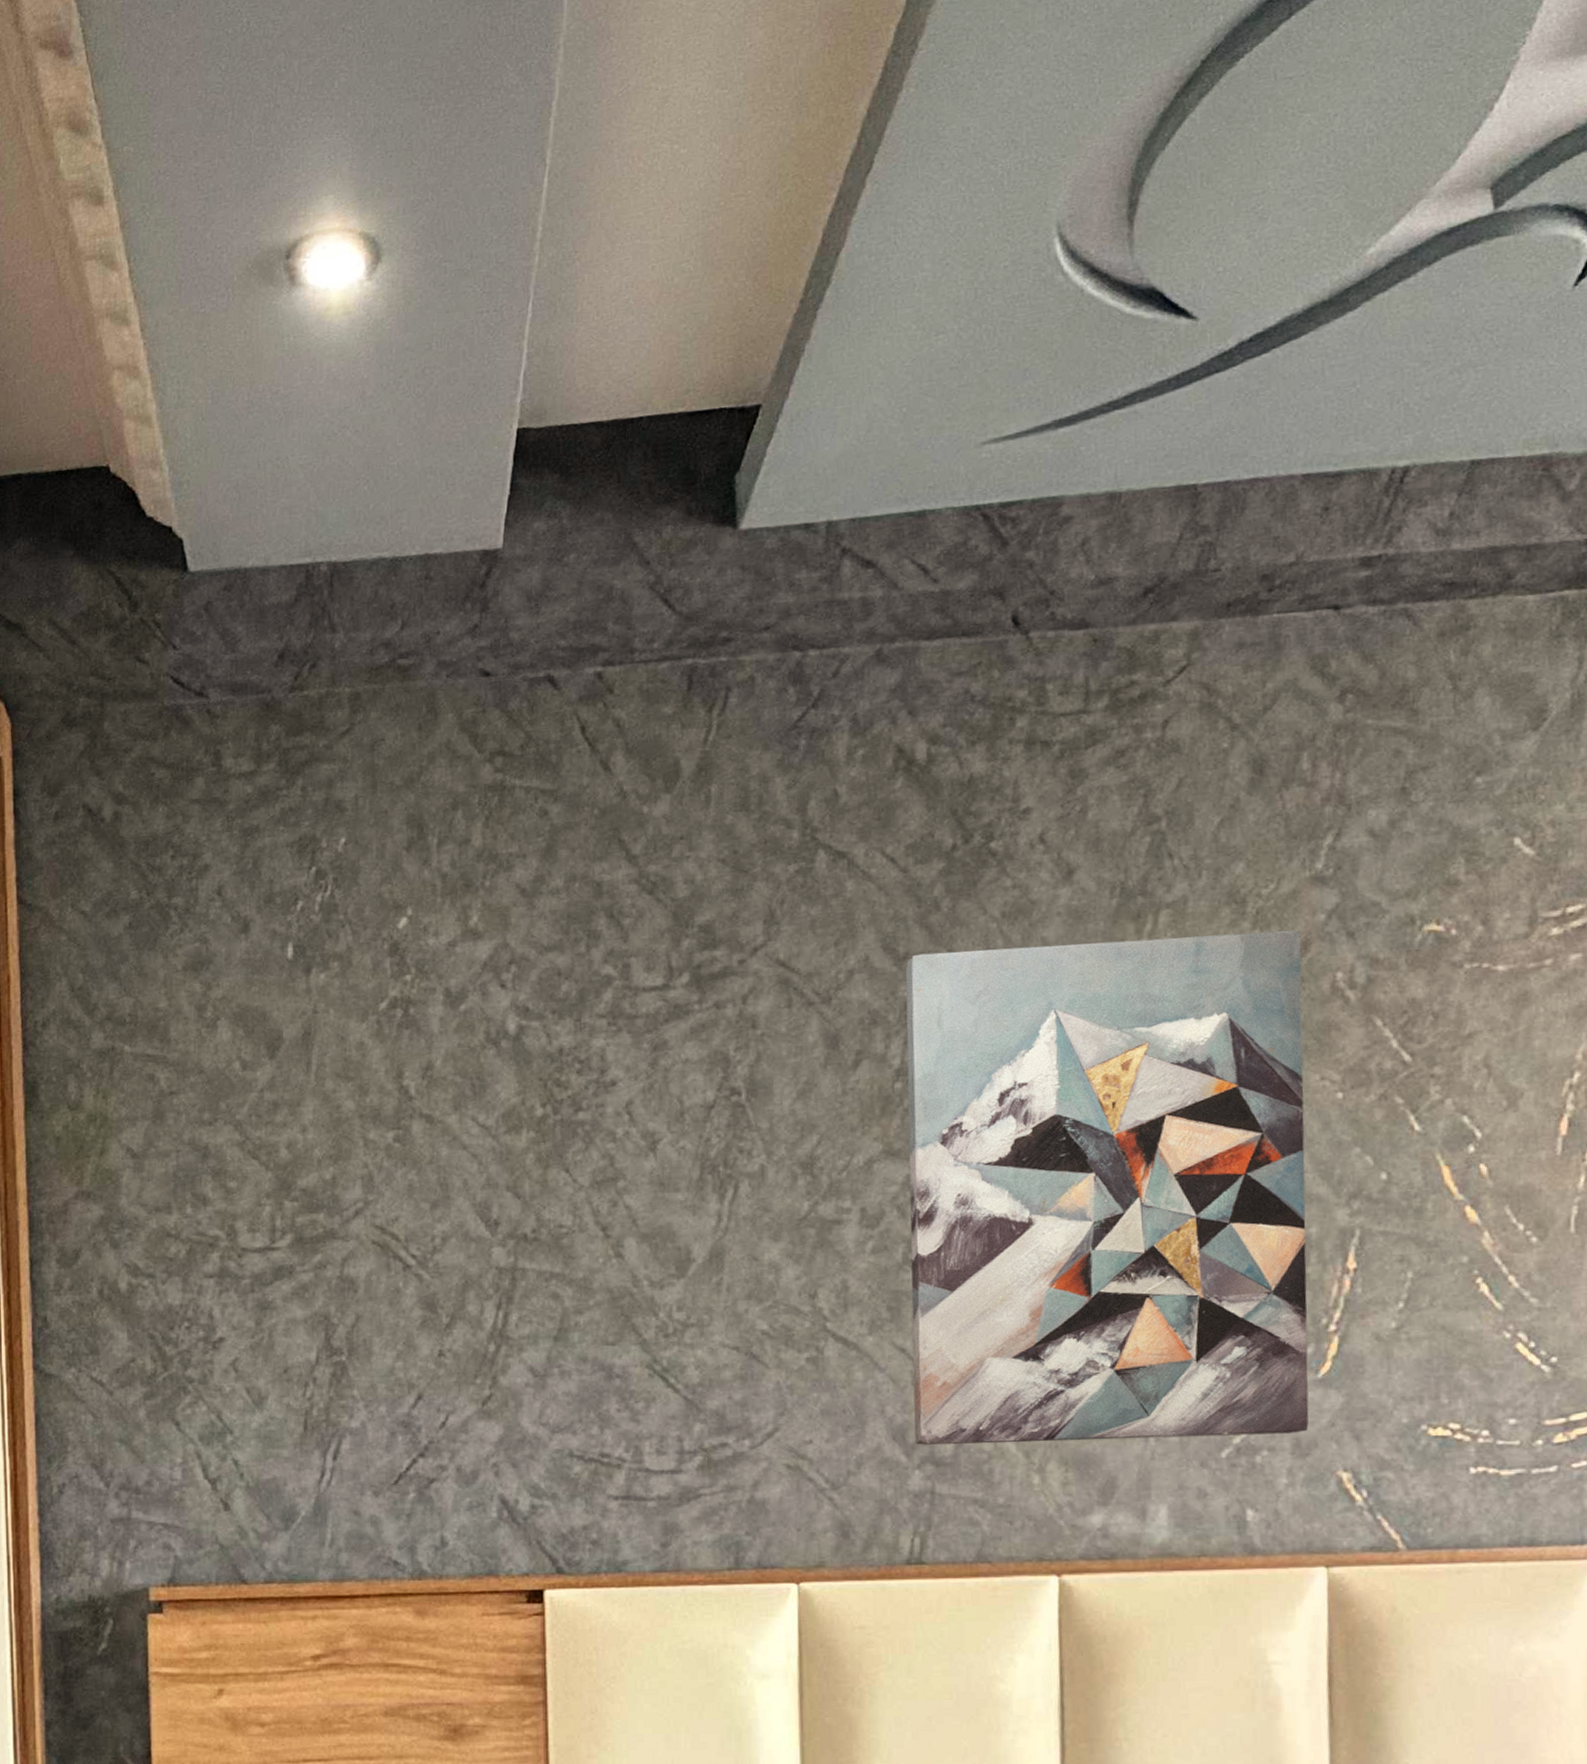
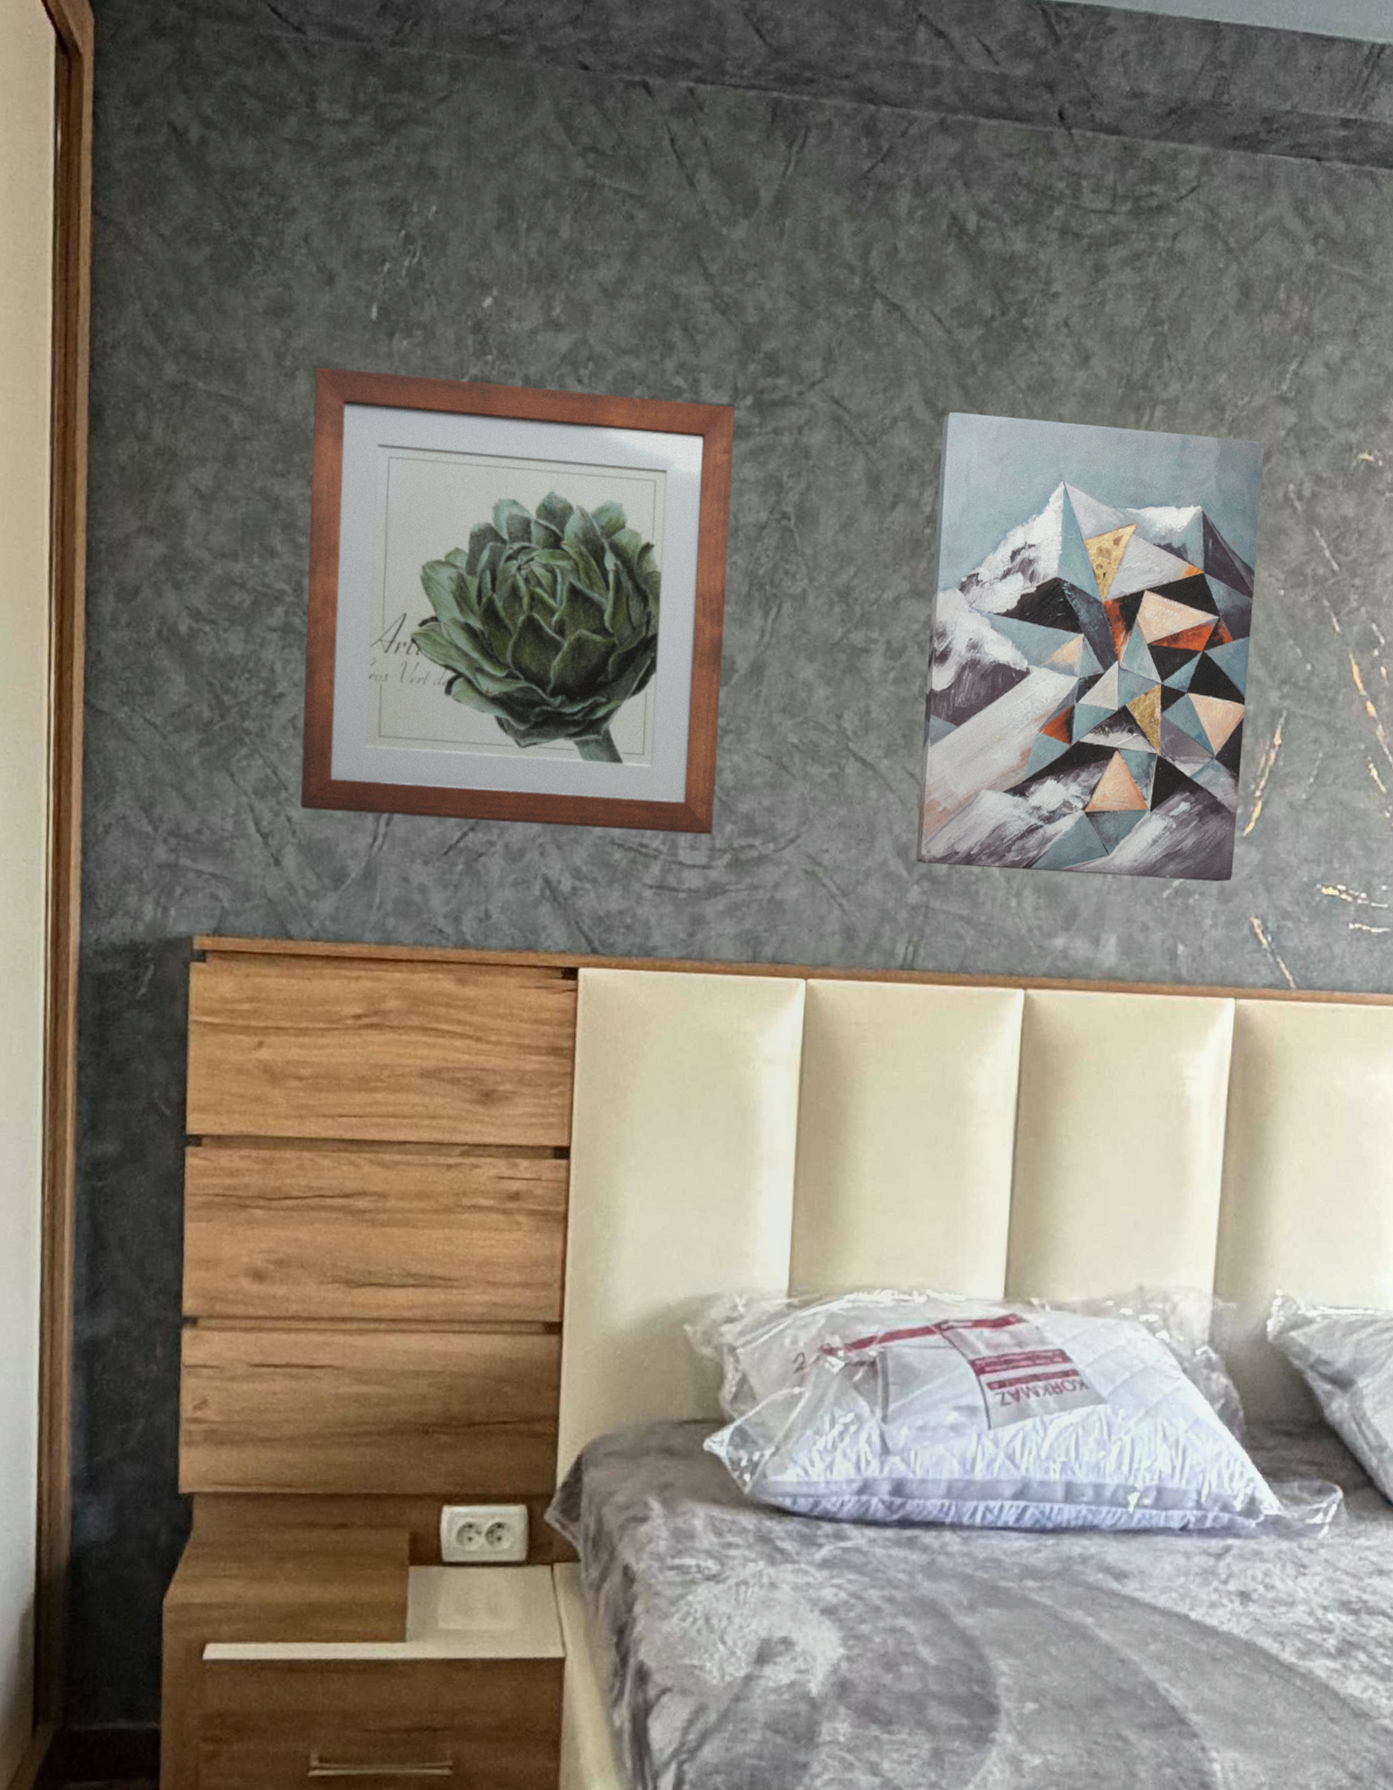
wall art: none [236,987,681,1452] -> present [300,366,736,835]

